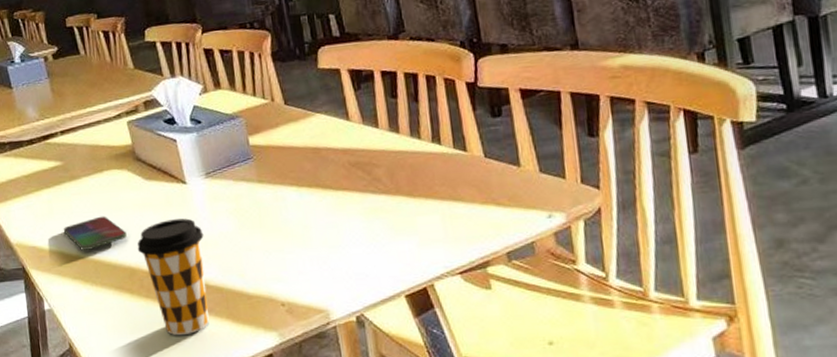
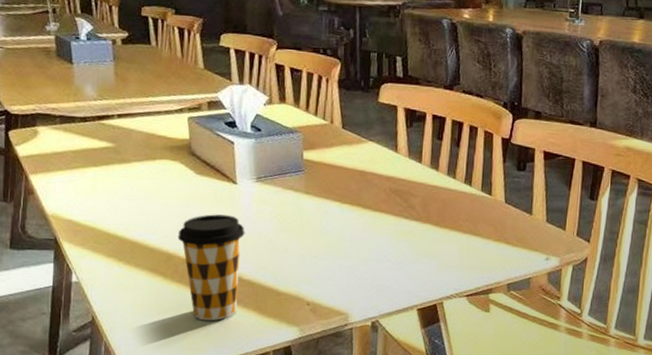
smartphone: present [63,216,127,250] -> none [104,201,169,231]

